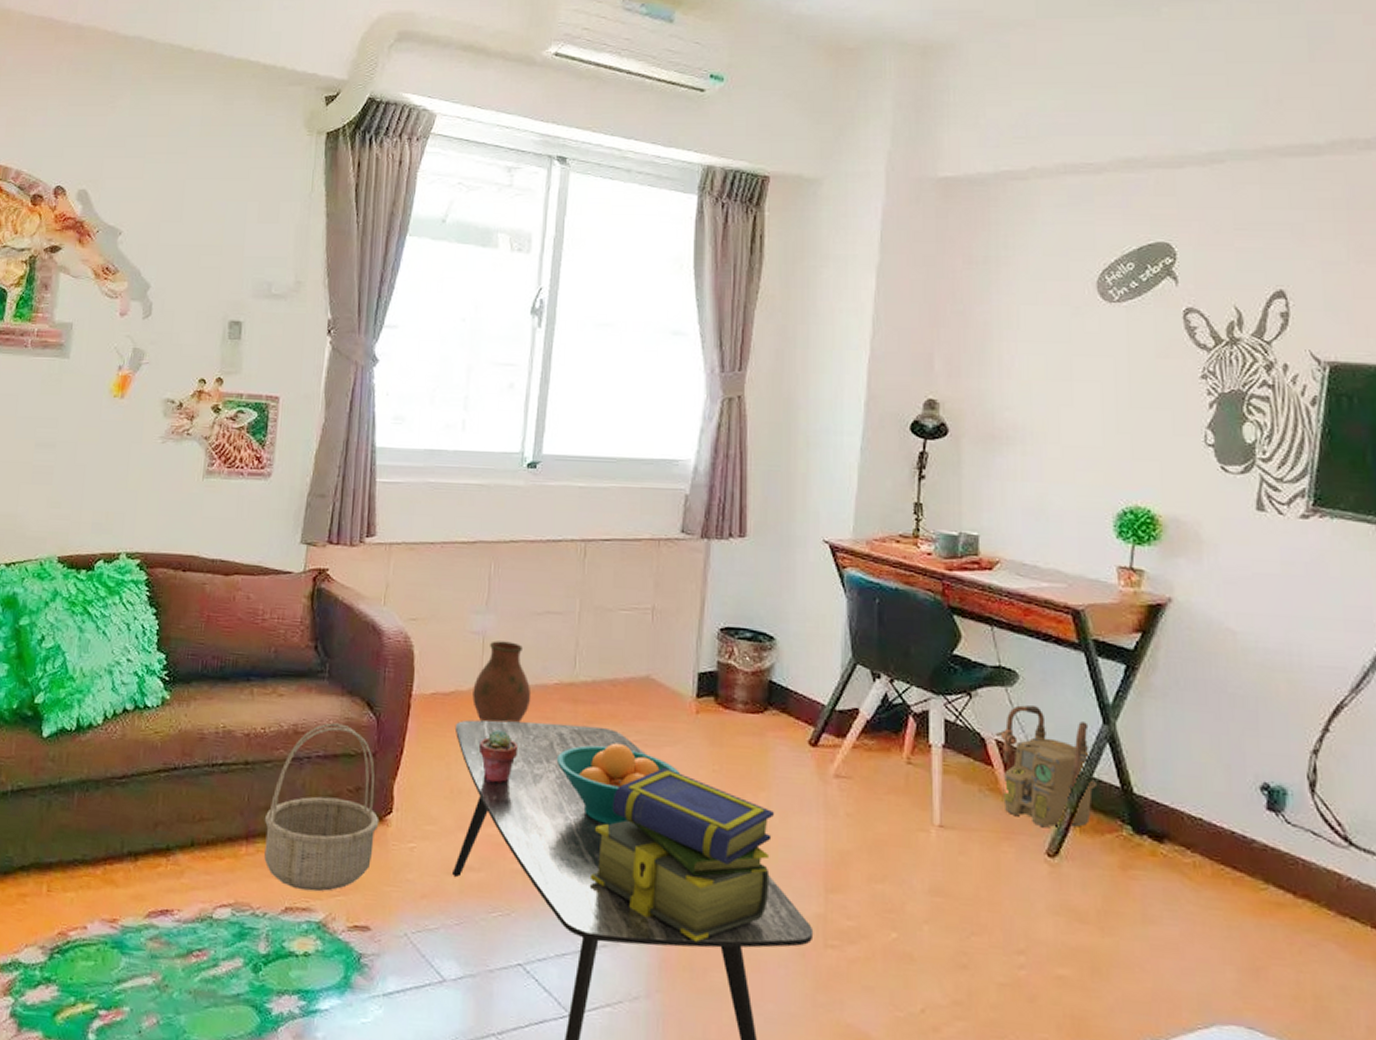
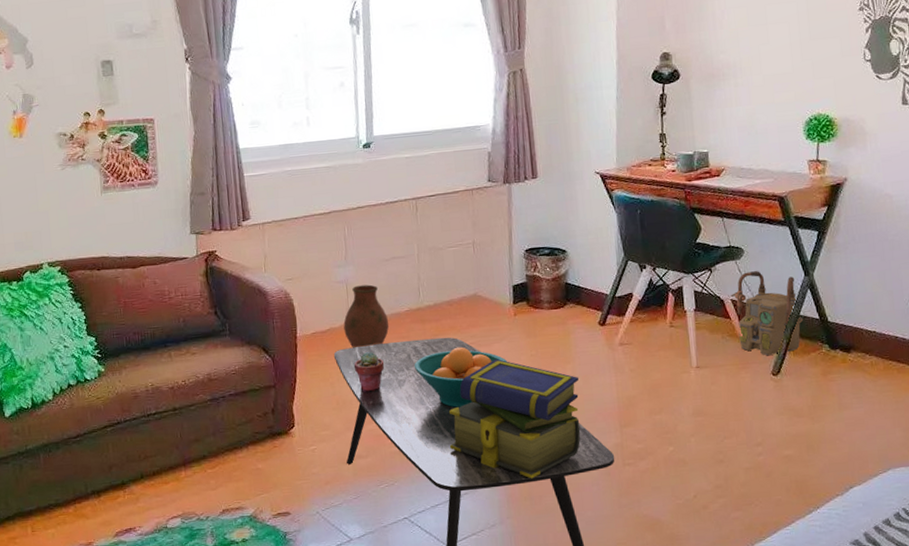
basket: present [264,723,380,892] -> none [195,367,286,495]

